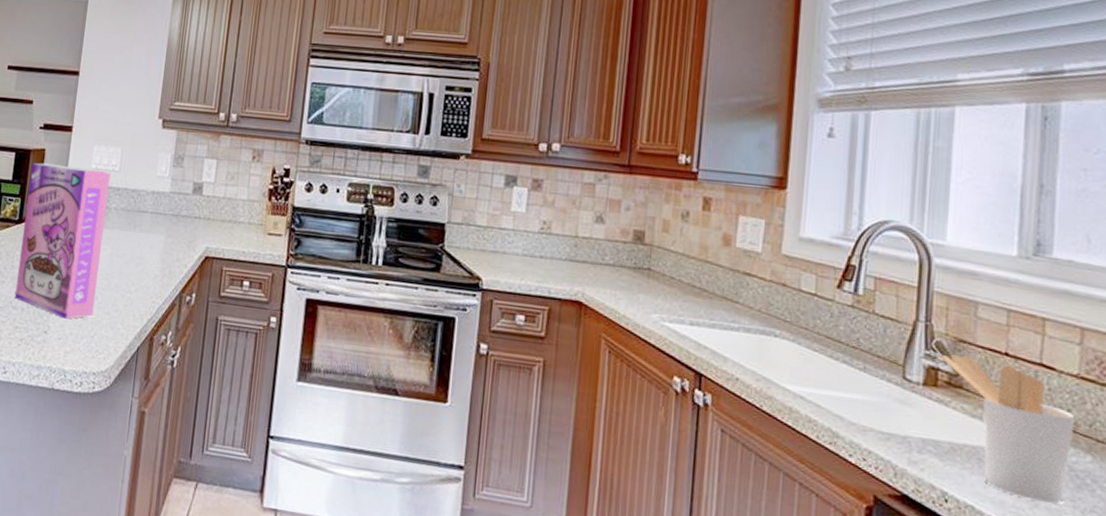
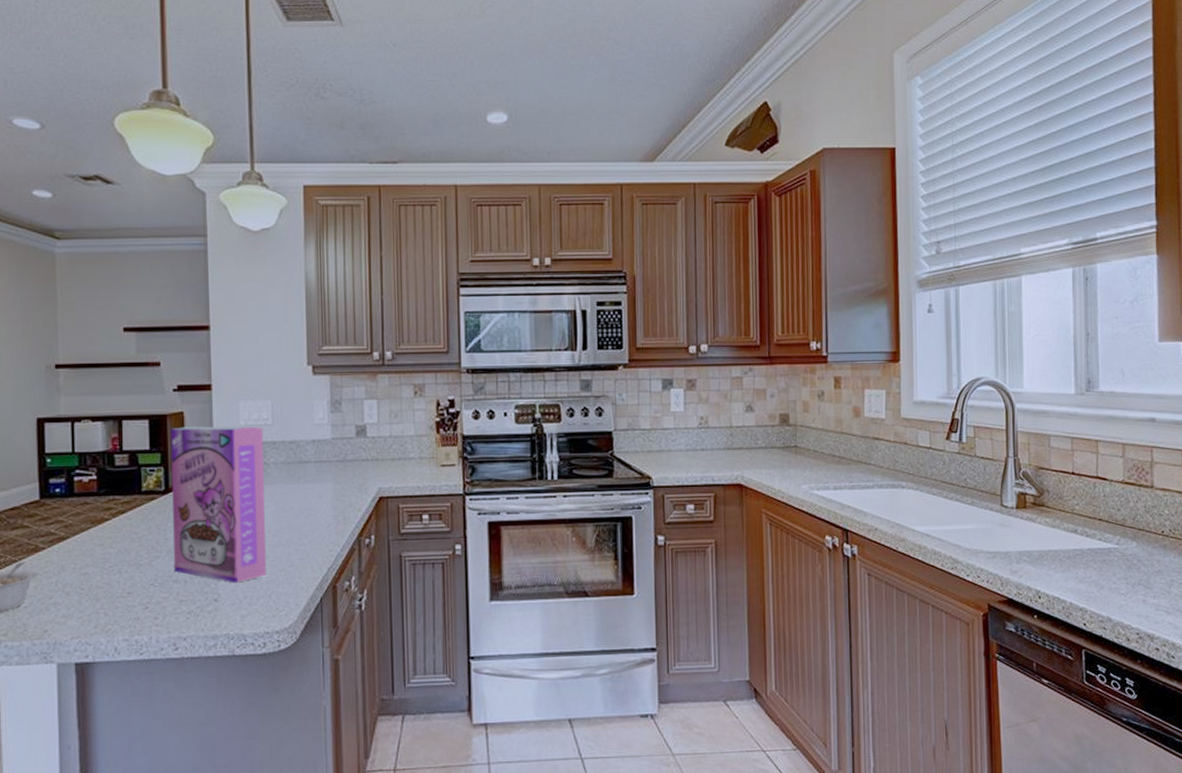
utensil holder: present [941,354,1075,504] -> none [1027,479,1123,584]

